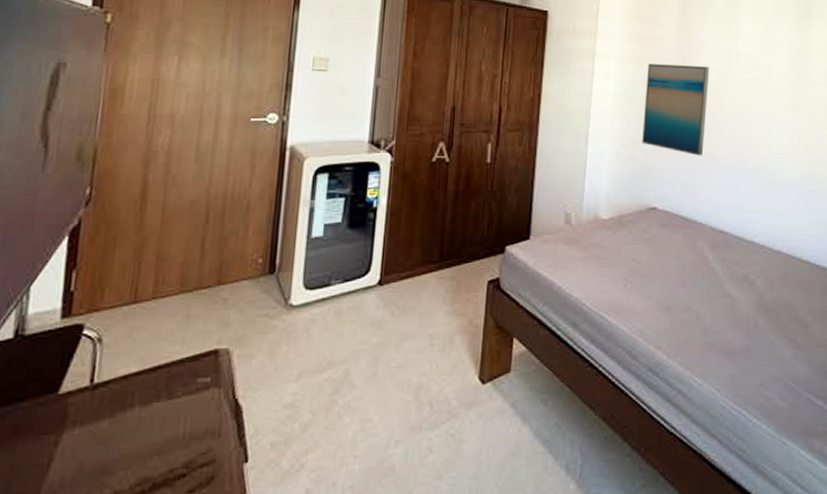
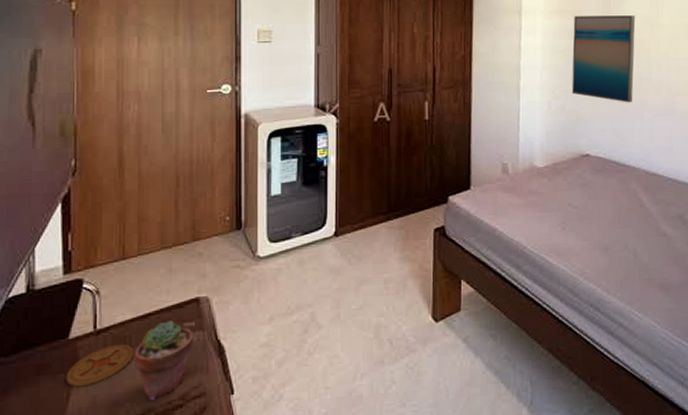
coaster: none [49,401,135,451] -> present [66,344,133,387]
potted succulent: none [133,375,209,468] -> present [133,321,195,400]

